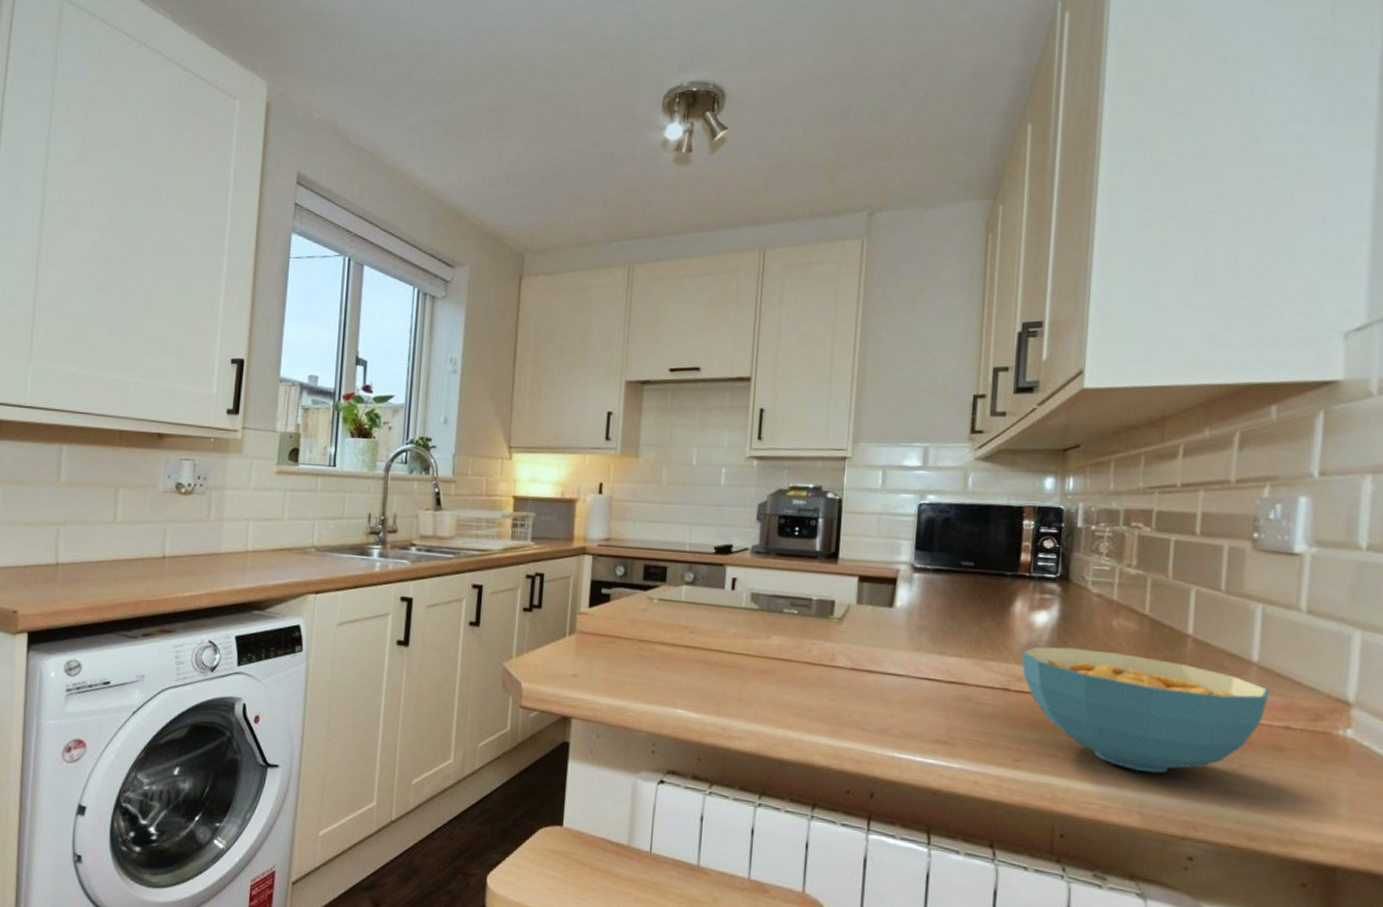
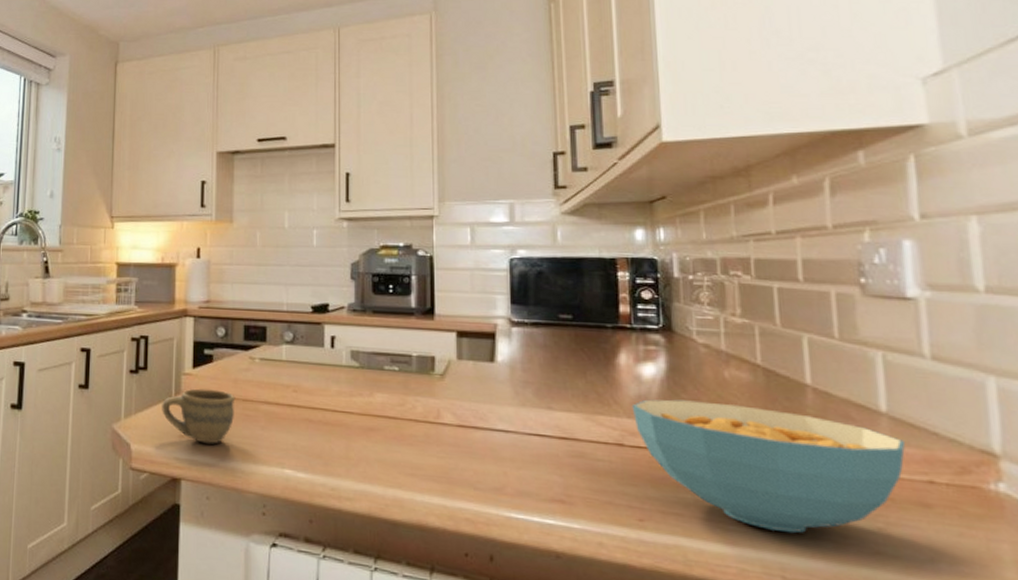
cup: none [555,628,631,684] -> present [162,388,236,444]

